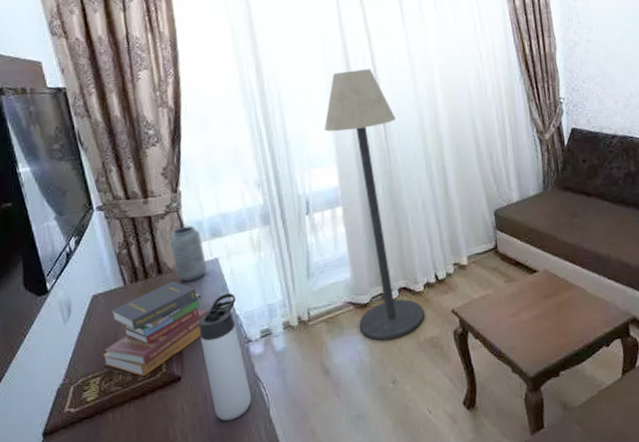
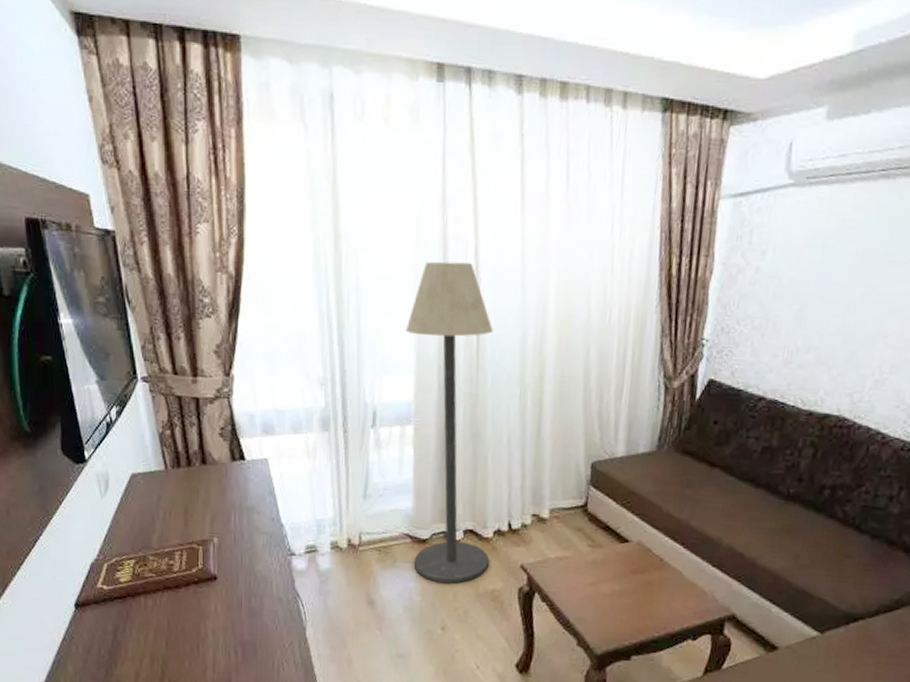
books: present [103,281,209,377] -> none [139,474,252,569]
vase: present [170,225,207,282] -> none [217,416,254,479]
thermos bottle: present [198,293,252,421] -> none [240,499,289,631]

